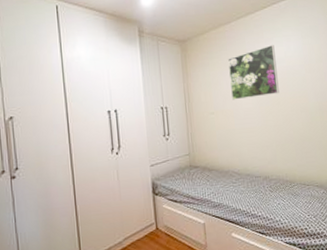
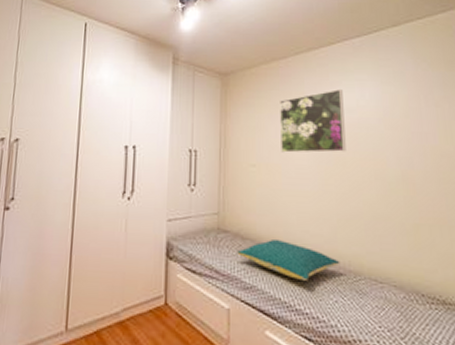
pillow: none [206,166,280,194] -> present [237,238,340,281]

